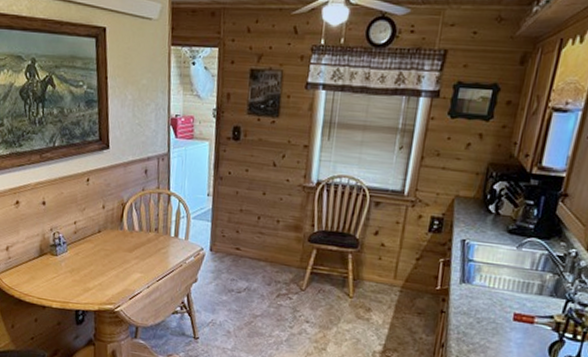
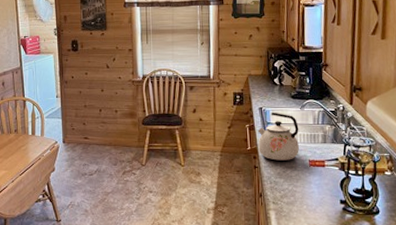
kettle: none [450,247,510,310] -> present [257,112,299,161]

